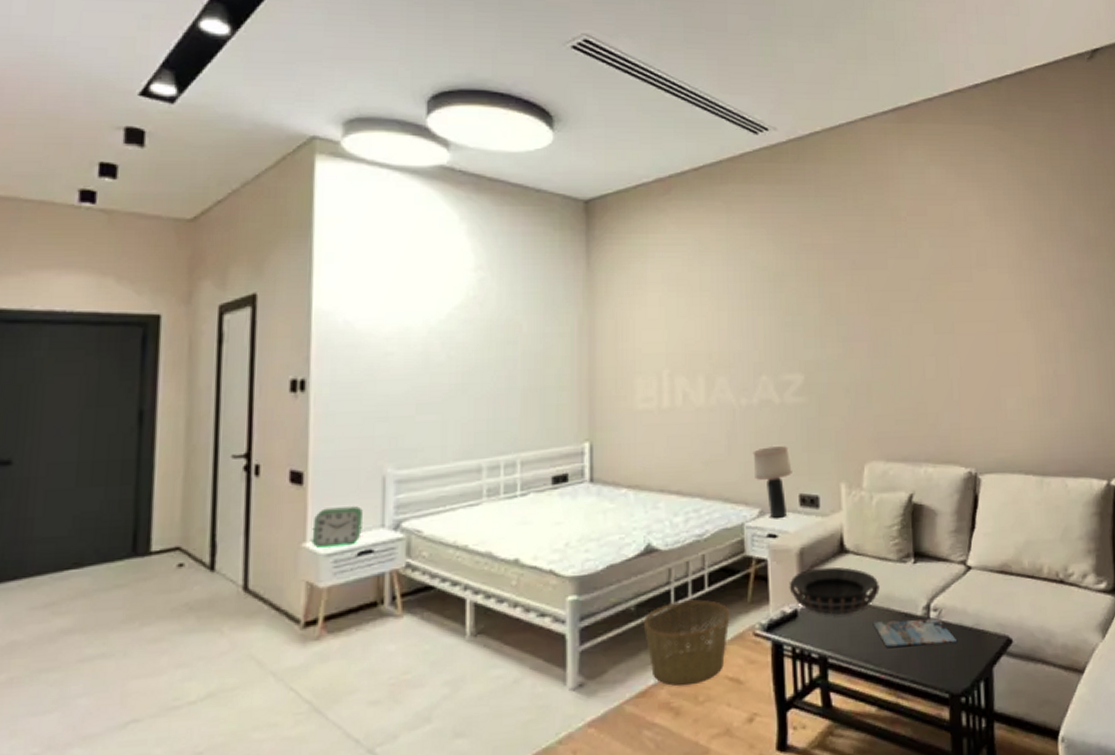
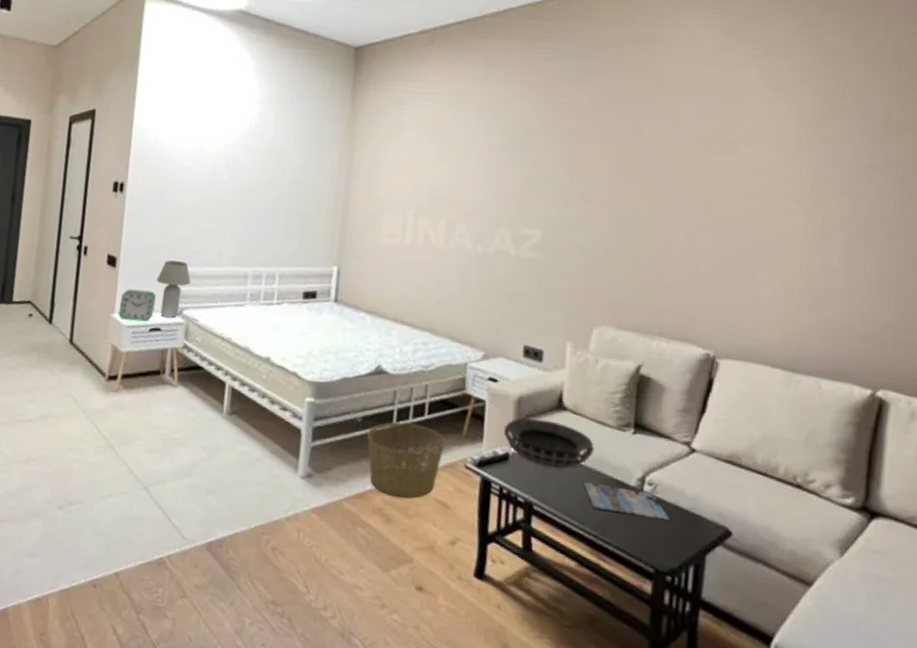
table lamp: none [361,464,409,536] -> present [156,260,191,319]
table lamp: present [753,446,792,519] -> none [483,295,520,366]

